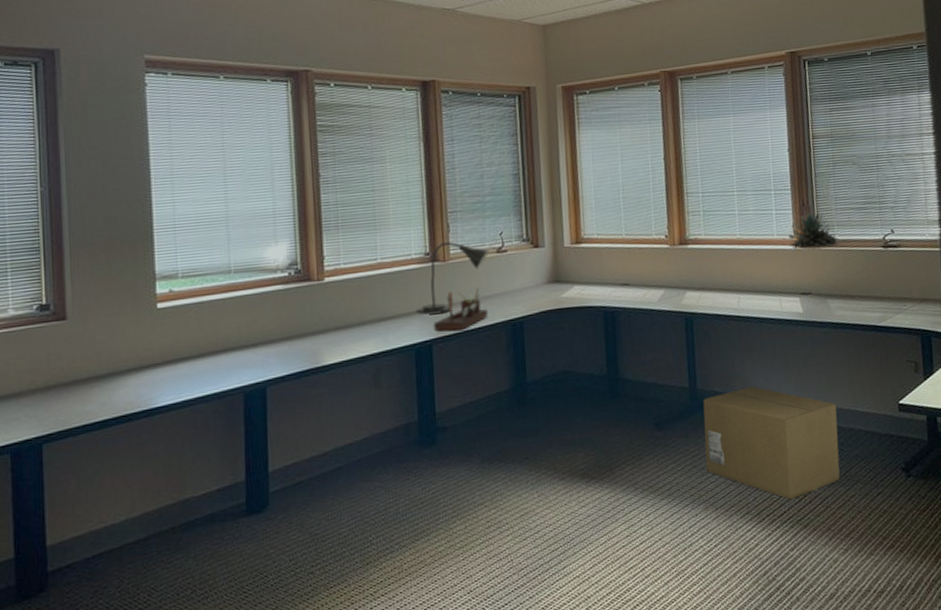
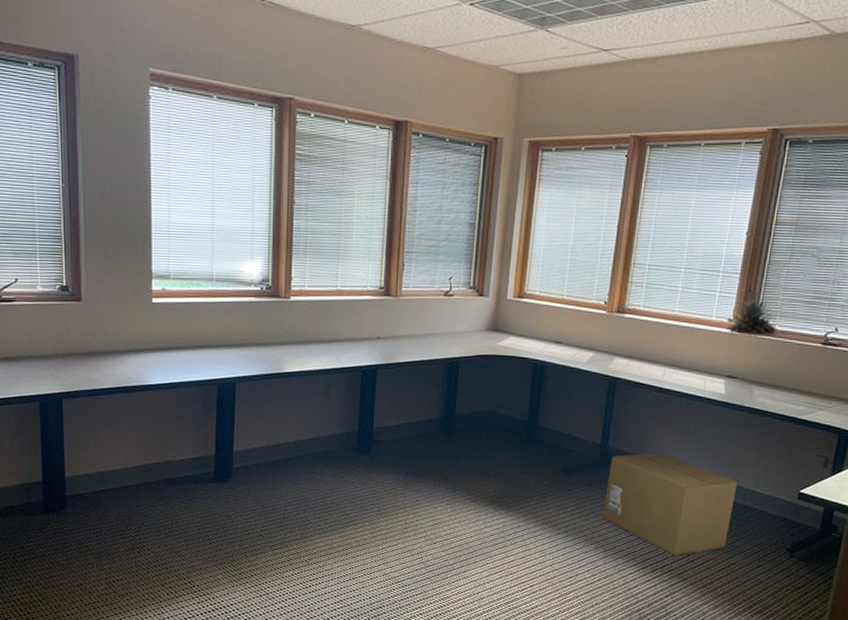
desk lamp: present [415,242,490,315] -> none [366,280,438,344]
desk organizer: present [433,287,488,331] -> none [379,324,429,361]

